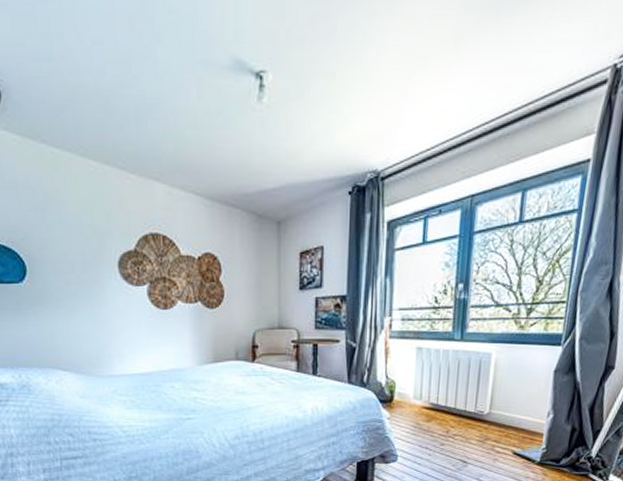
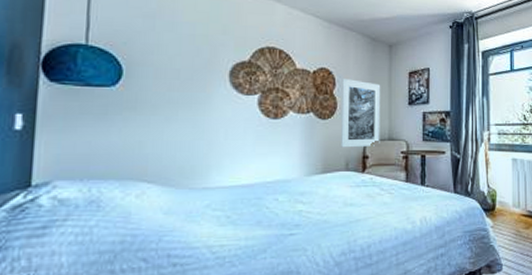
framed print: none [228,262,270,337] -> present [341,78,381,148]

